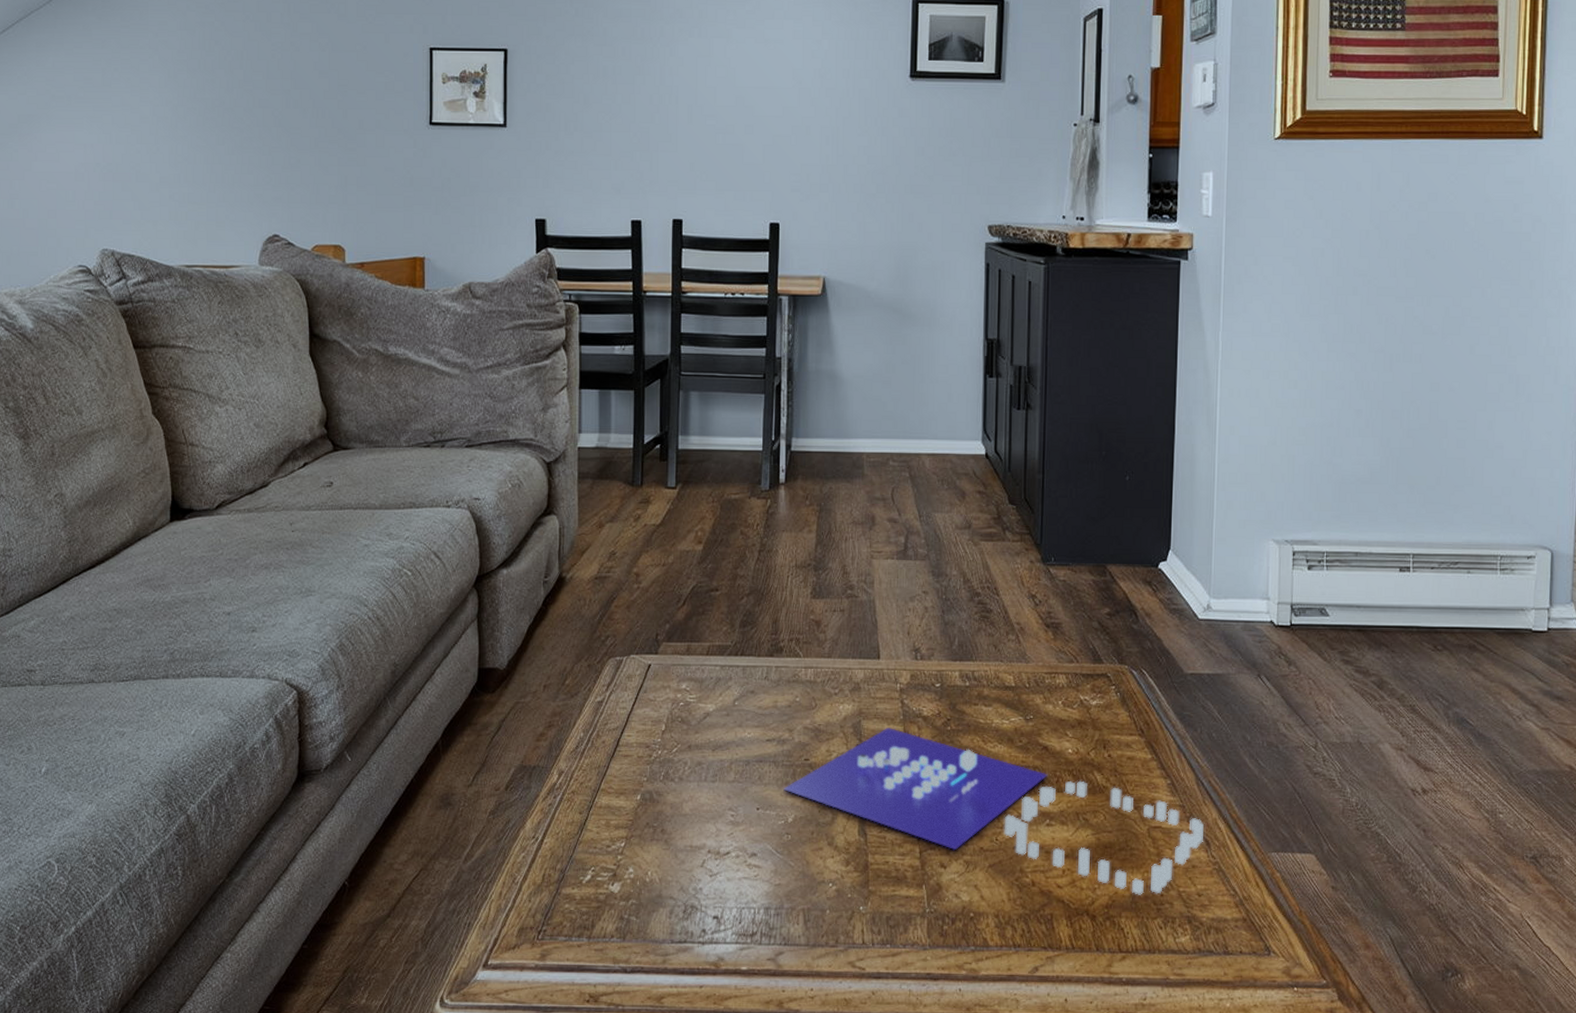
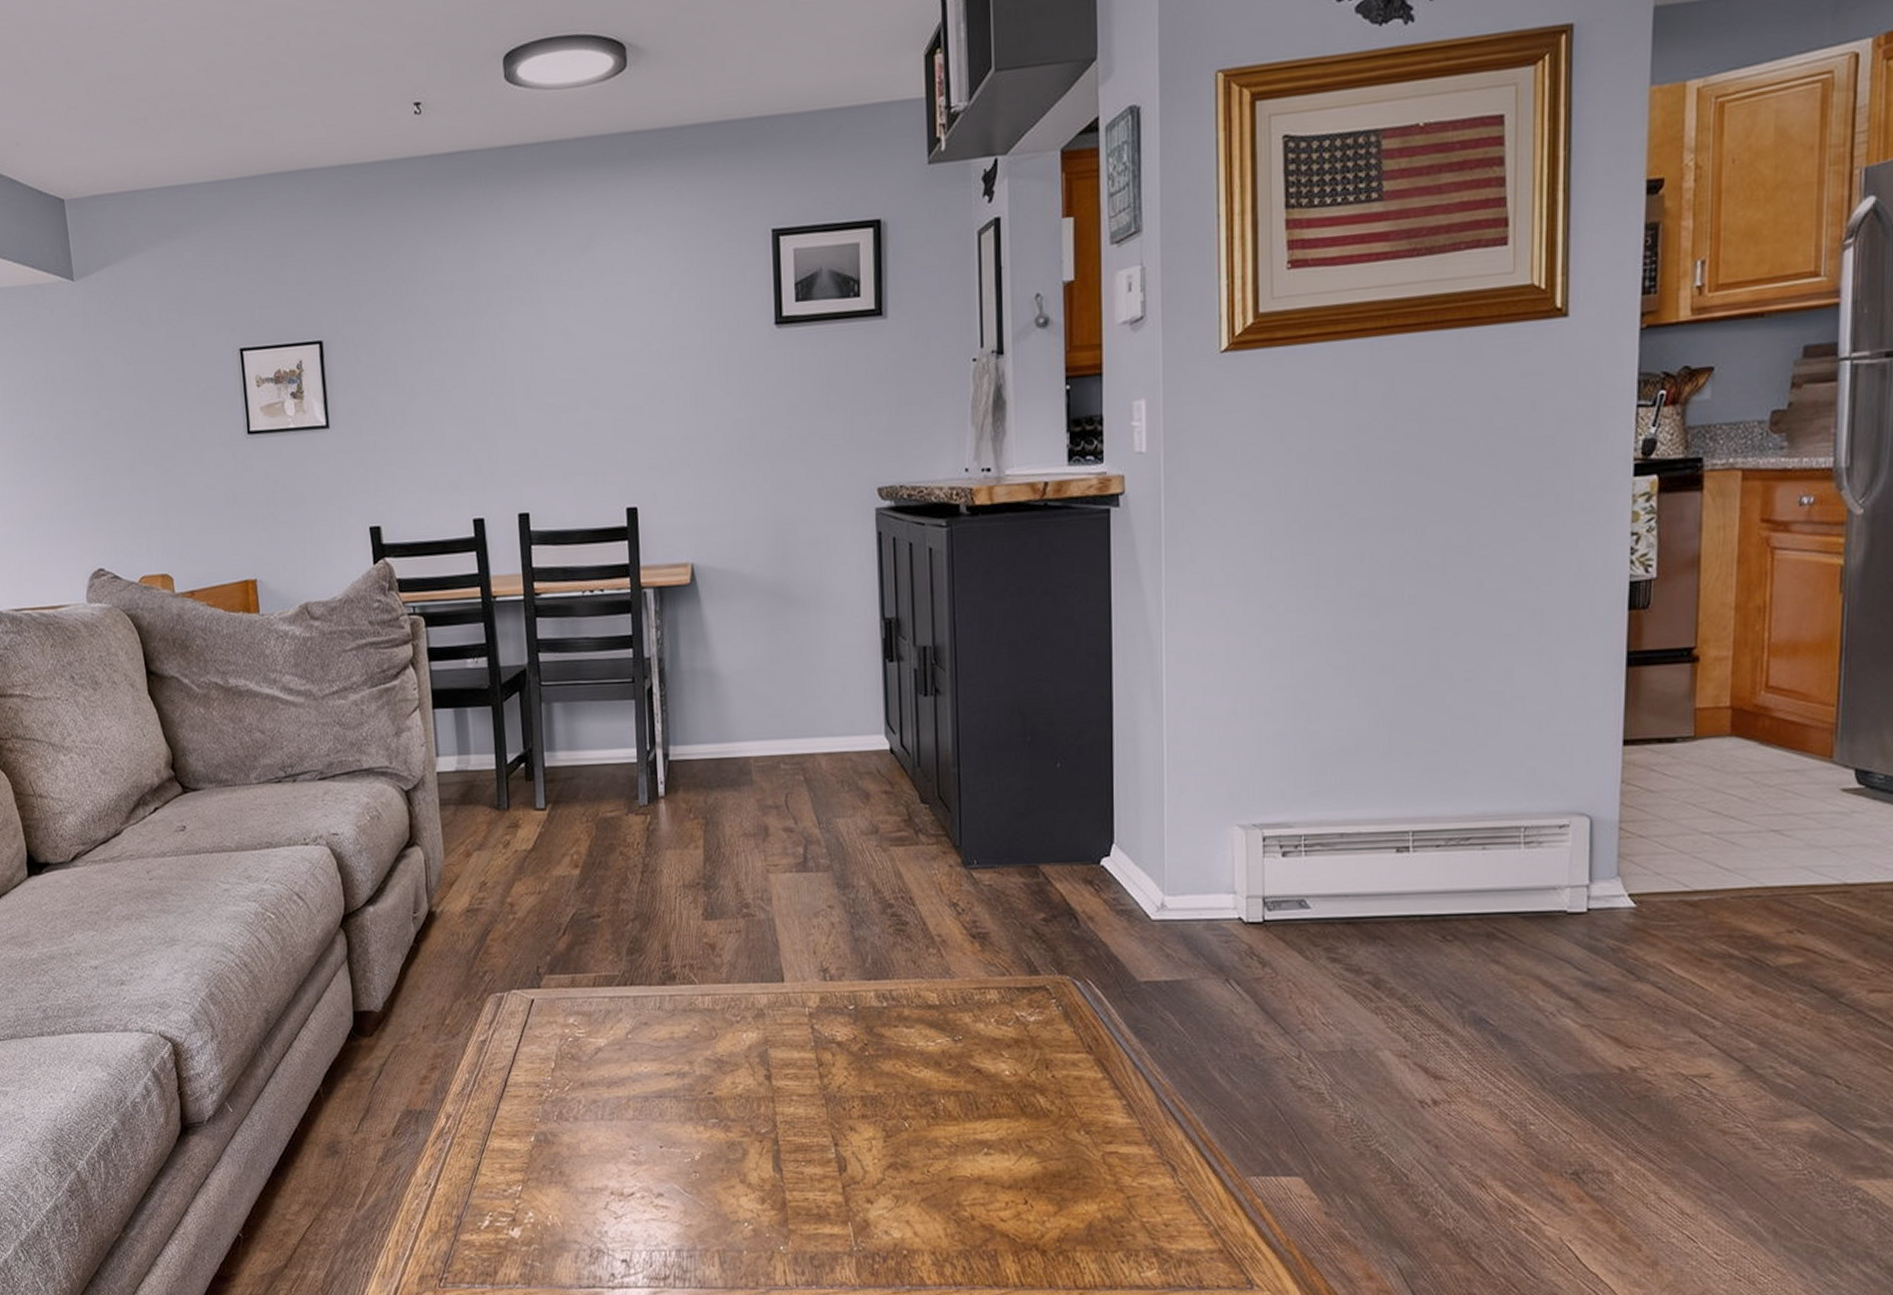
board game: present [783,728,1204,895] -> none [687,1055,1168,1227]

